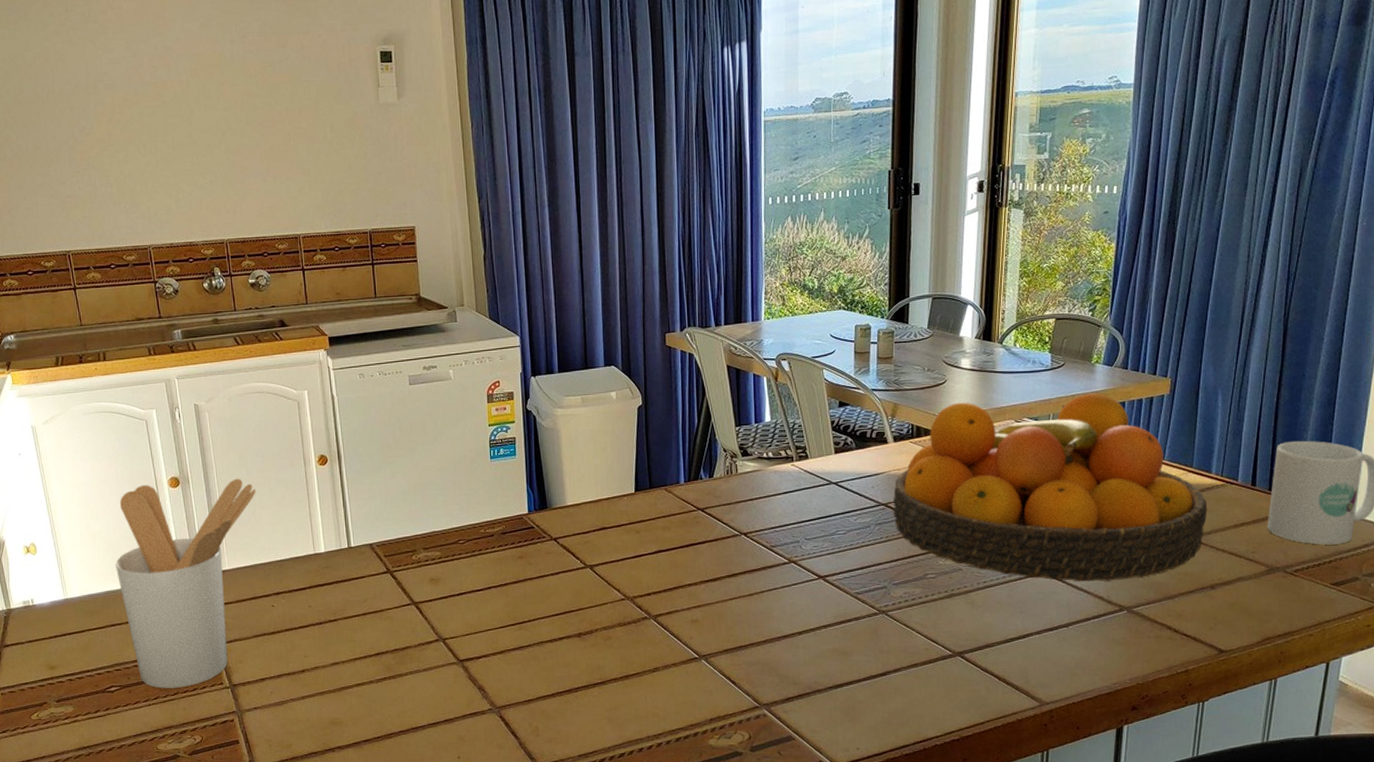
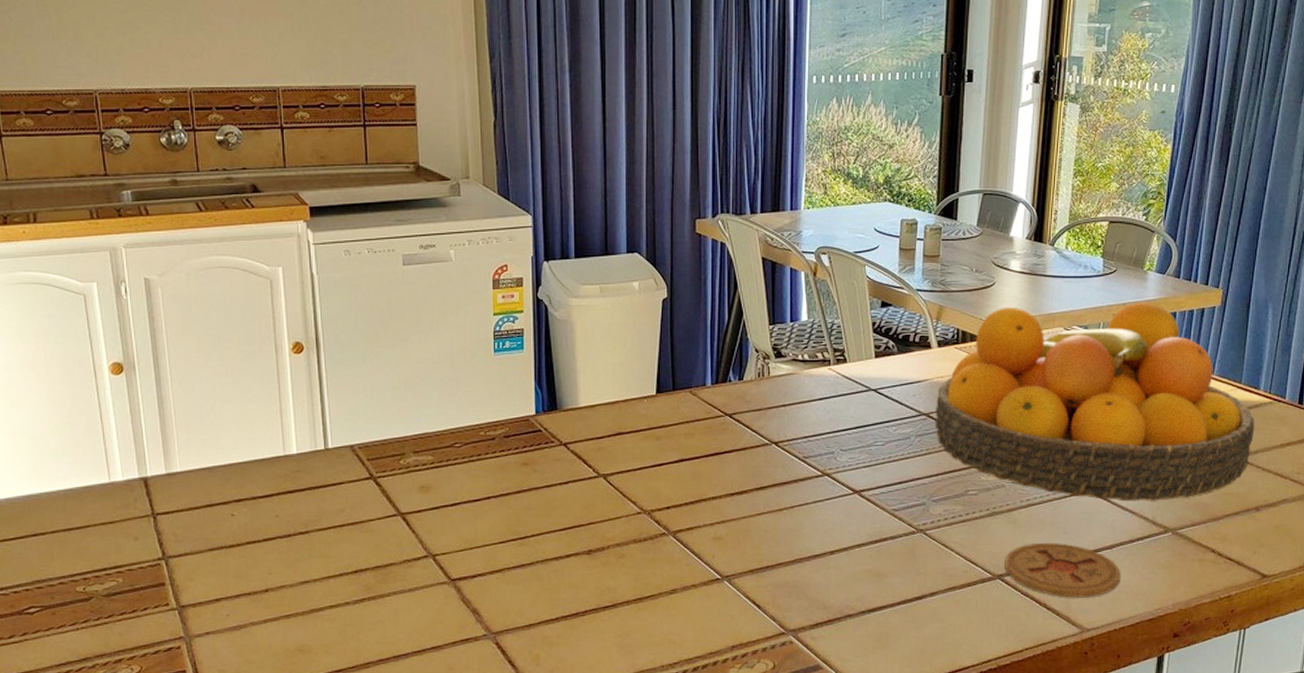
utensil holder: present [115,478,257,689] -> none [39,366,218,610]
coaster: none [964,621,1077,673] -> present [1005,542,1120,598]

